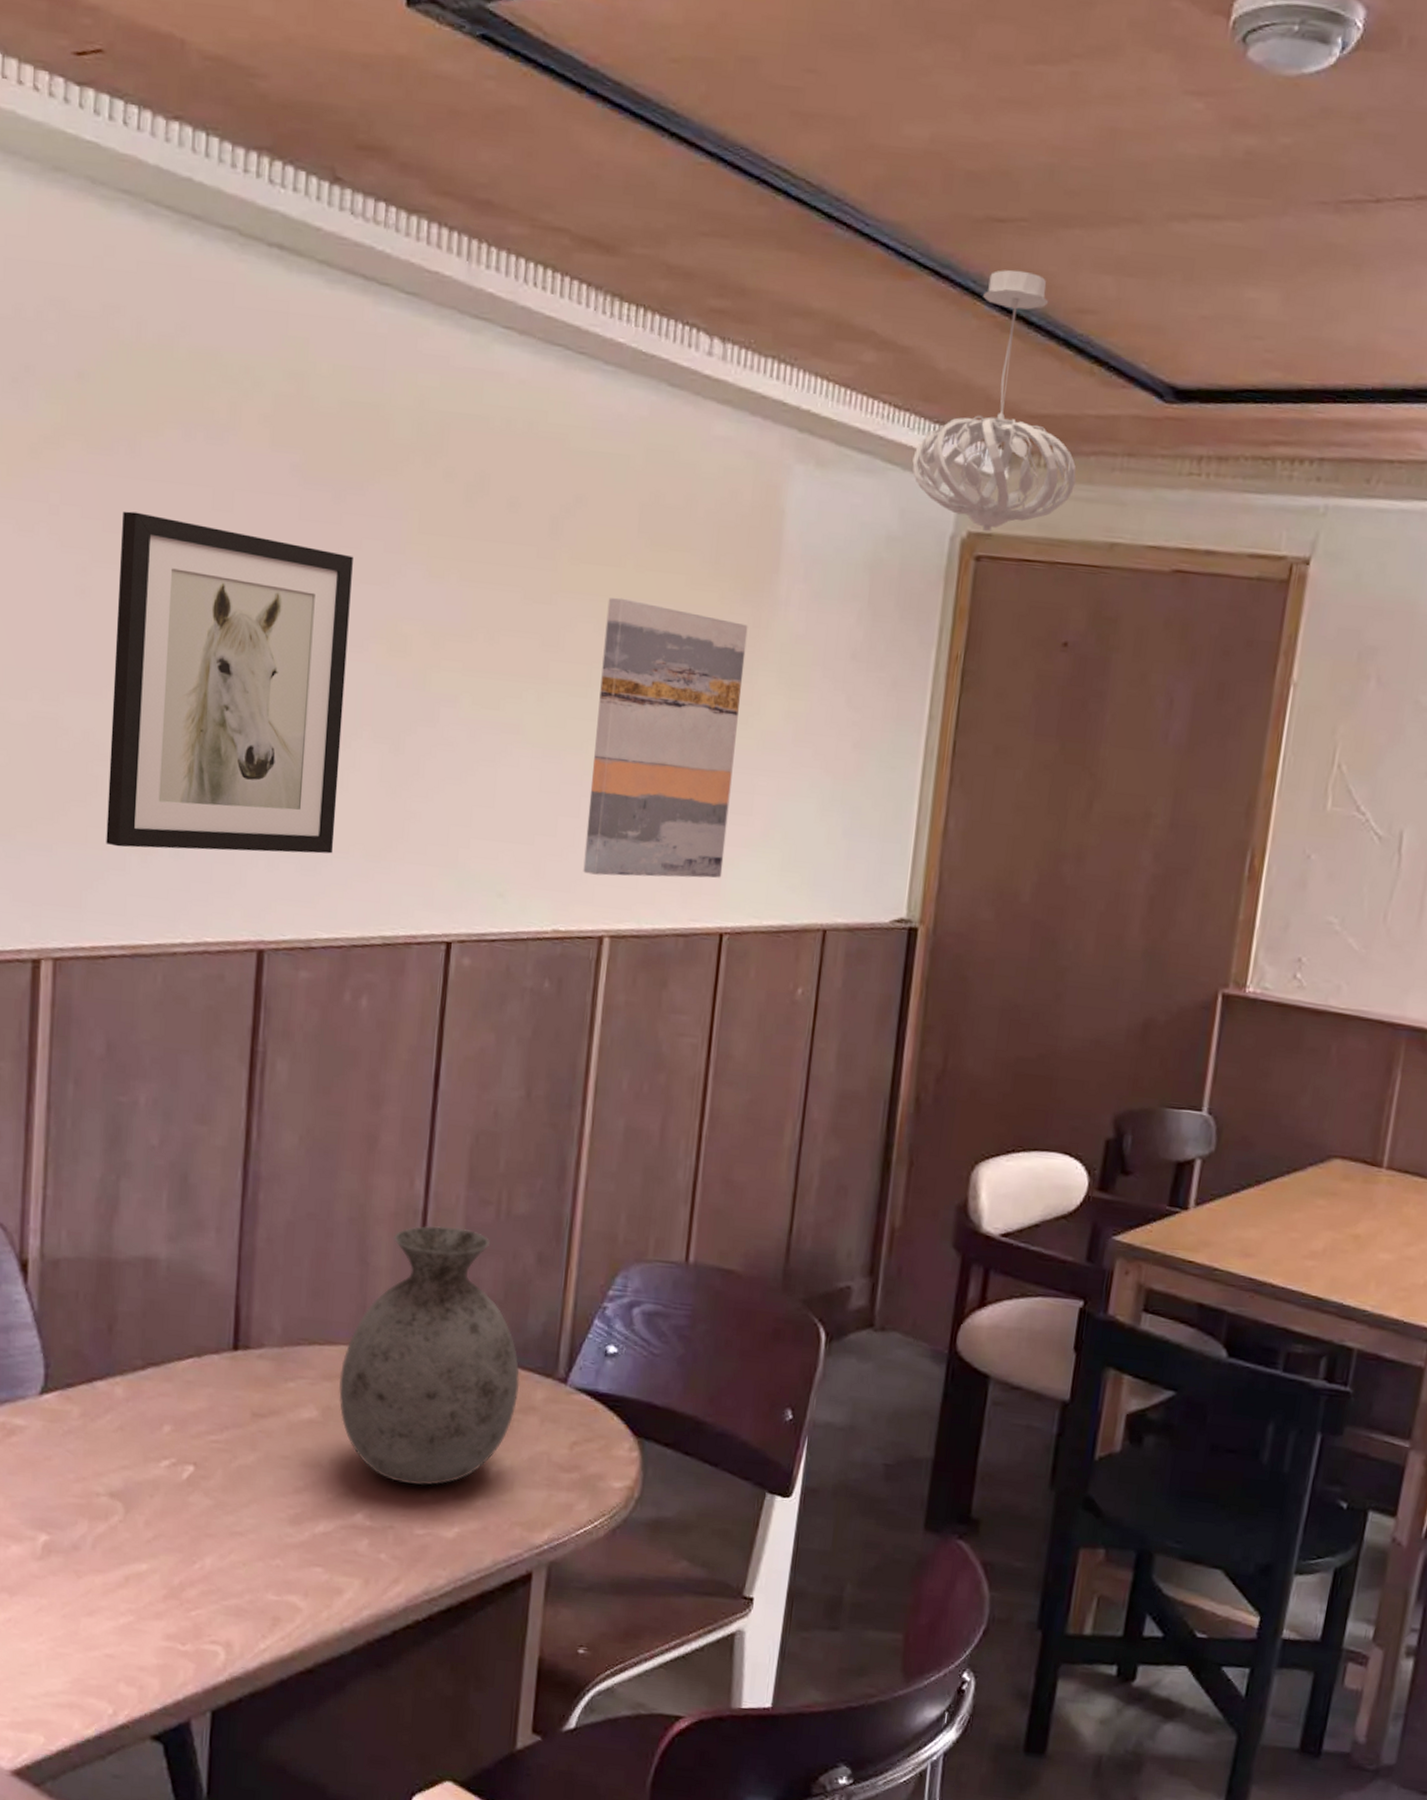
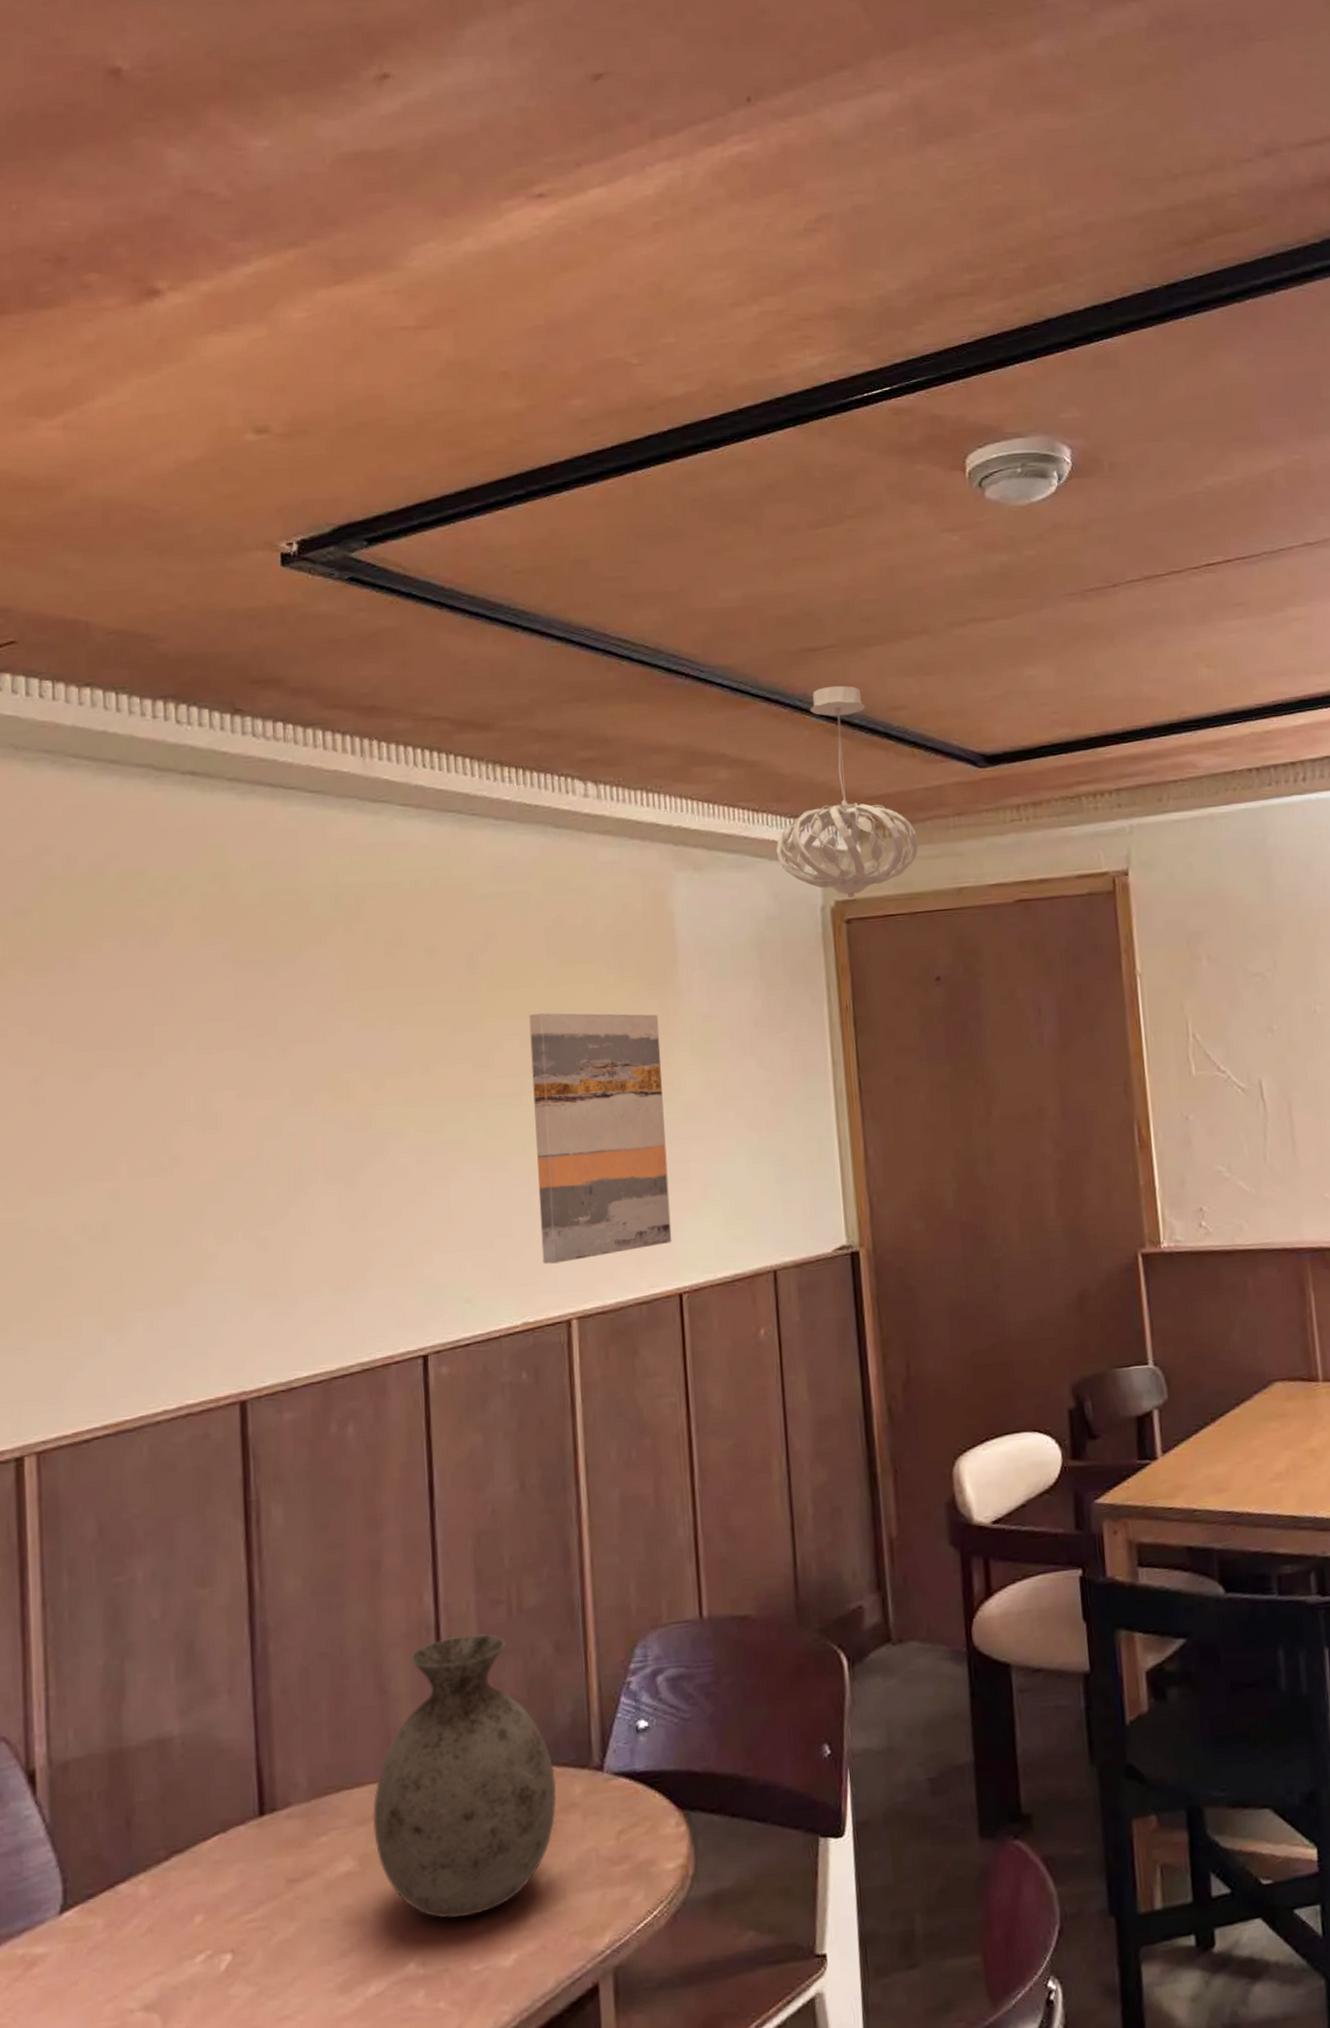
wall art: present [106,511,353,854] -> none [69,1020,303,1331]

